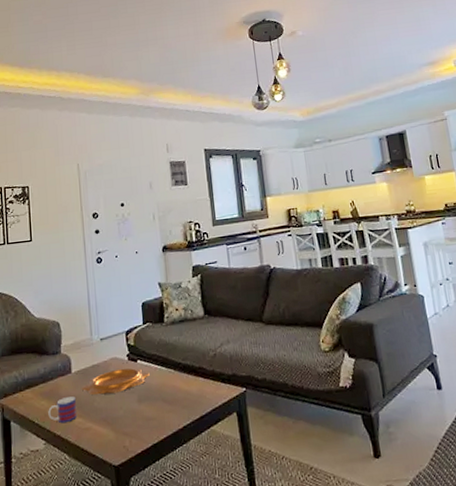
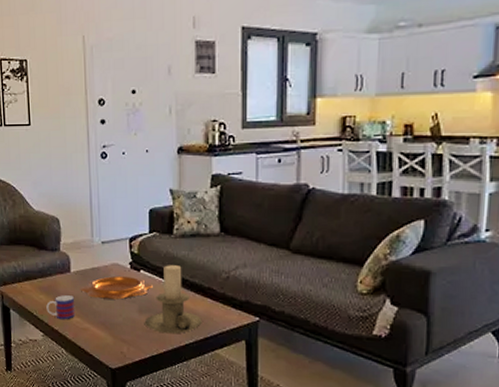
candle holder: none [144,350,197,419] -> present [144,265,202,334]

